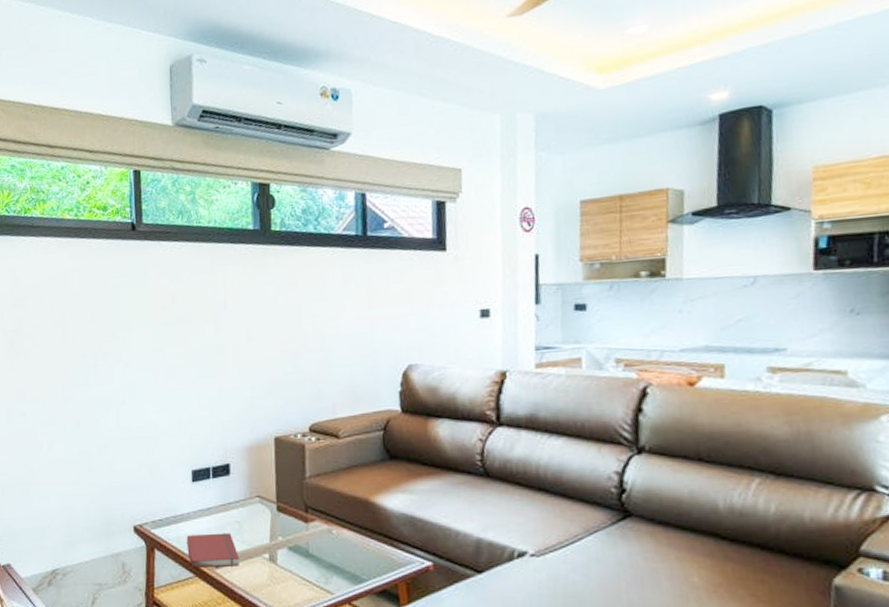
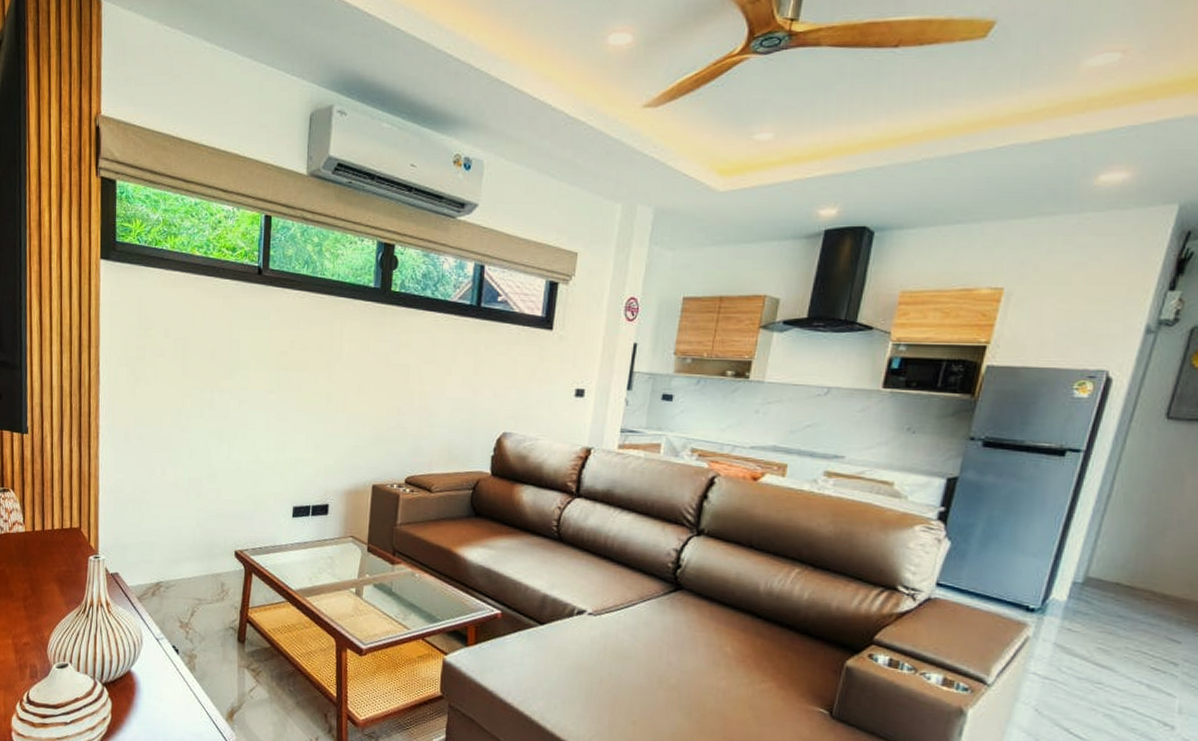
book: present [186,532,239,569] -> none [282,564,328,597]

